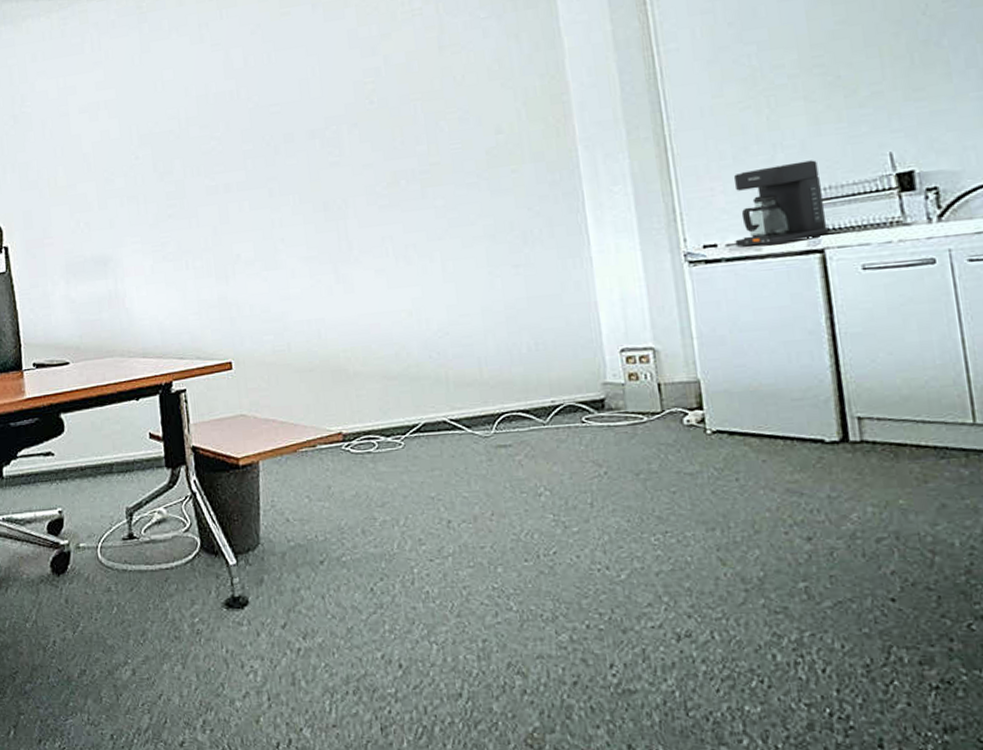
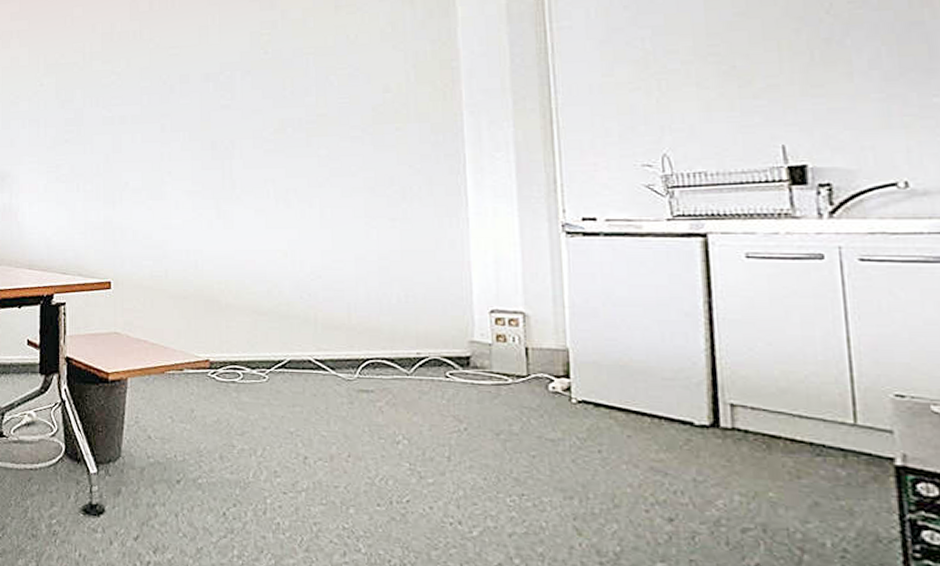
coffee maker: present [733,160,830,247] -> none [615,145,714,224]

